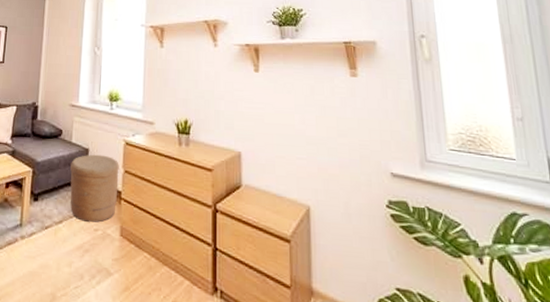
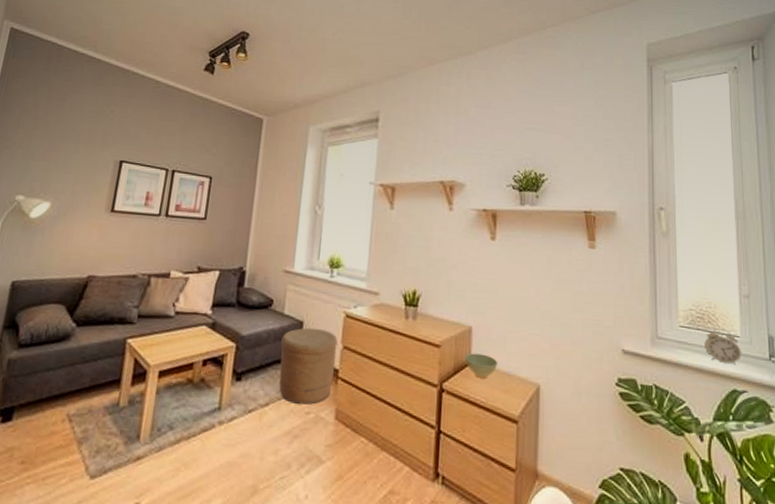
bowl: none [236,176,268,200] -> present [465,353,498,379]
alarm clock: none [477,151,519,188] -> present [704,328,742,365]

